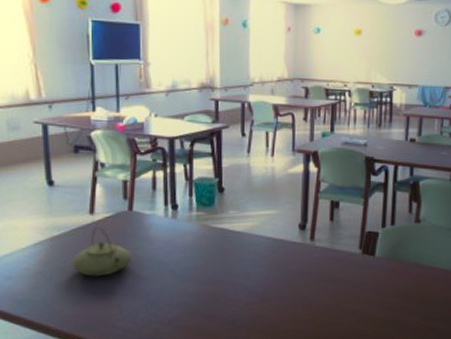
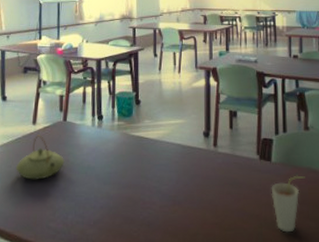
cup: none [372,270,411,328] -> present [271,175,305,233]

